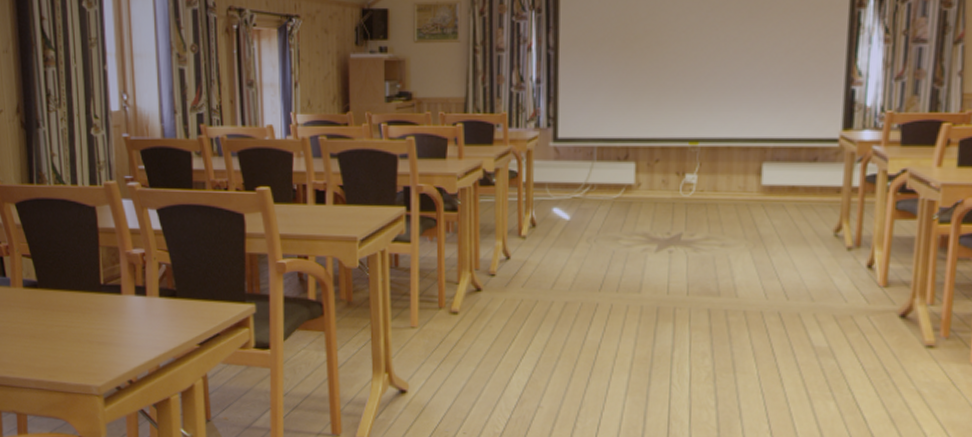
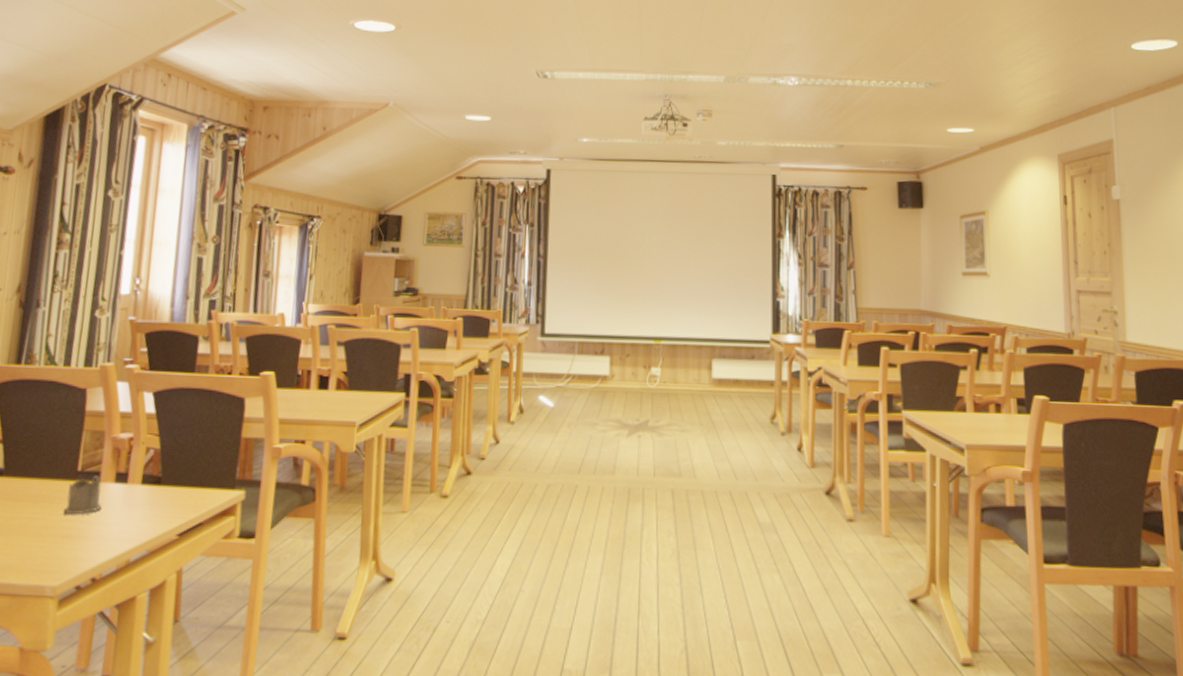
tea glass holder: none [95,288,127,325] -> present [64,475,102,516]

